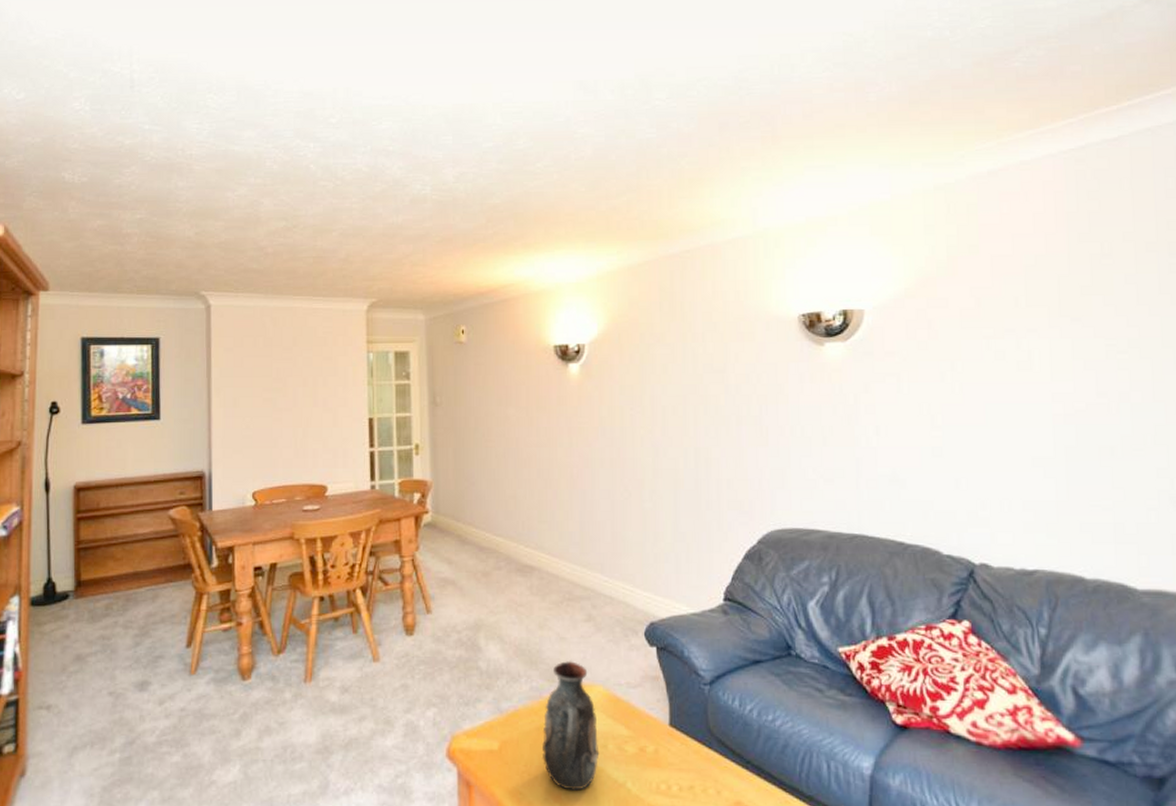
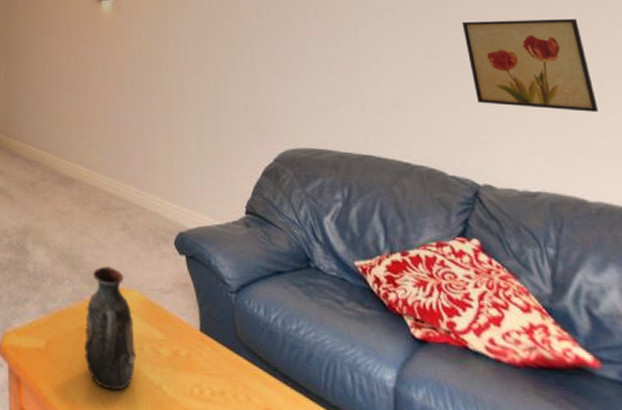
wall art: none [971,383,1106,484] -> present [461,18,599,112]

